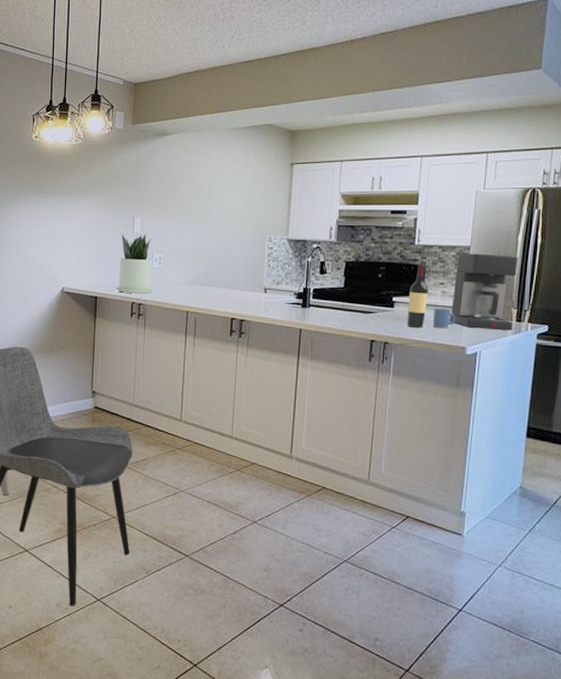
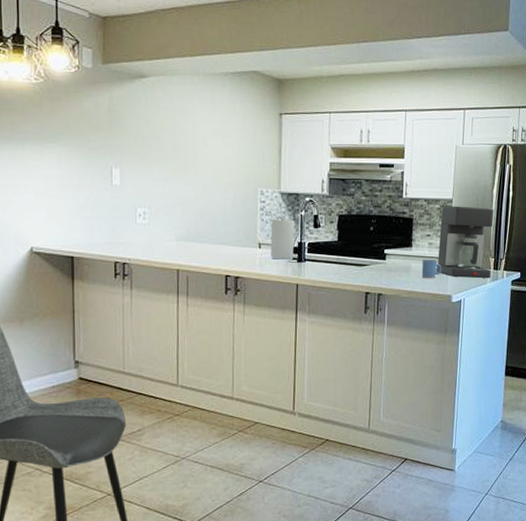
planter: present [115,234,155,294] -> none [94,187,140,253]
paper towel holder: none [276,263,301,306] -> present [270,217,295,261]
wine bottle: present [407,264,428,328] -> none [398,217,417,278]

